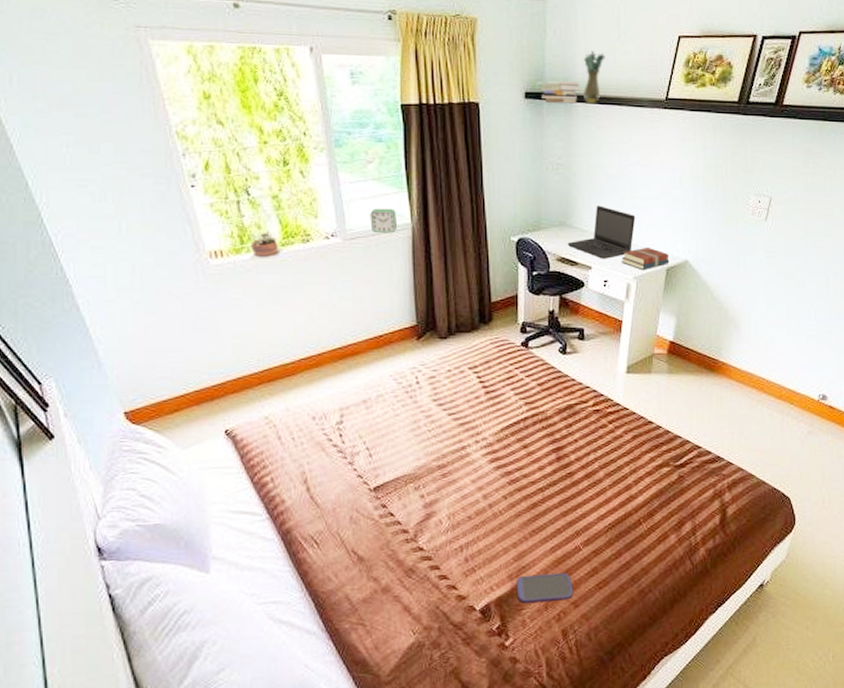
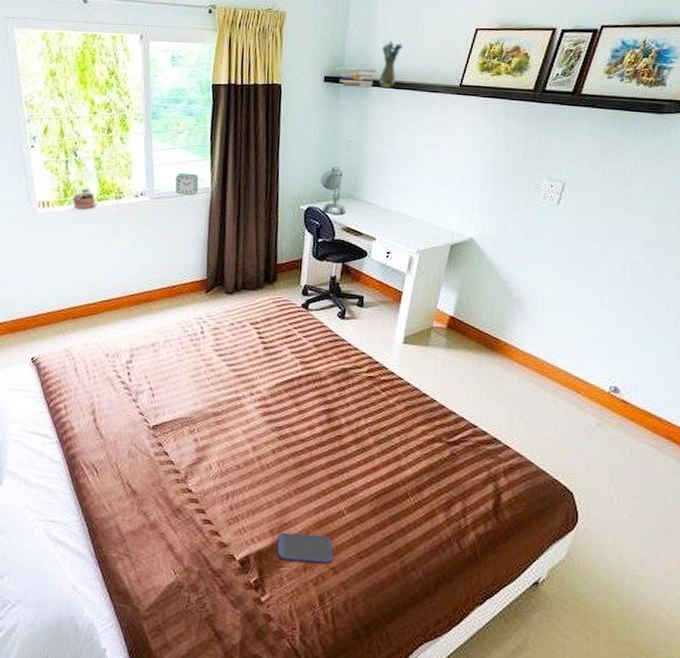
desk lamp: none [529,193,559,245] -> present [320,166,346,215]
laptop: present [567,205,636,259] -> none [353,181,423,232]
books: present [621,247,670,270] -> none [405,223,455,245]

